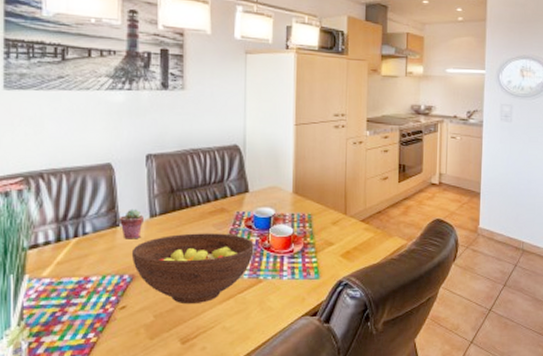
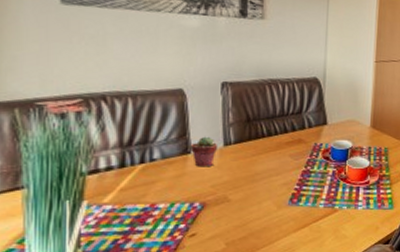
fruit bowl: present [131,233,254,305] -> none [203,162,331,233]

